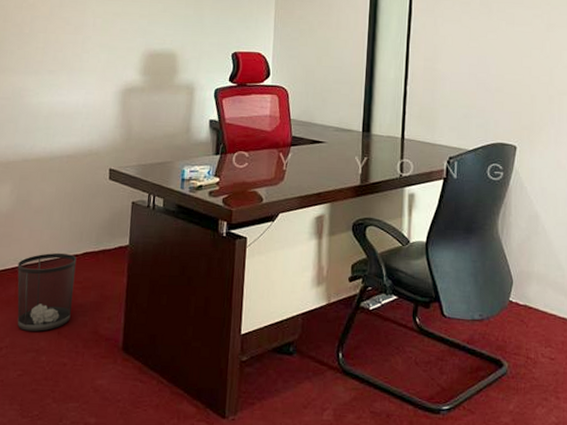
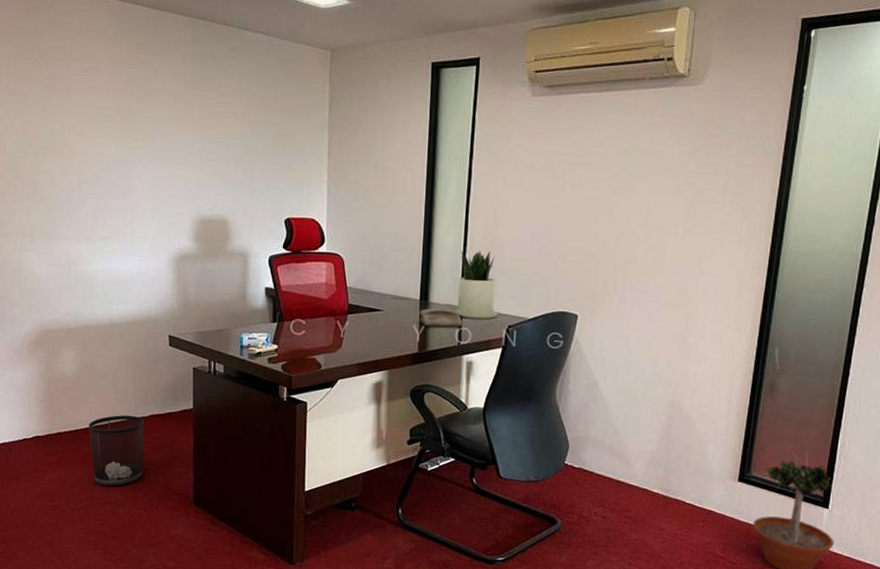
telephone: none [361,139,405,160] -> present [419,307,463,329]
planter: none [397,83,438,151] -> present [456,250,498,319]

